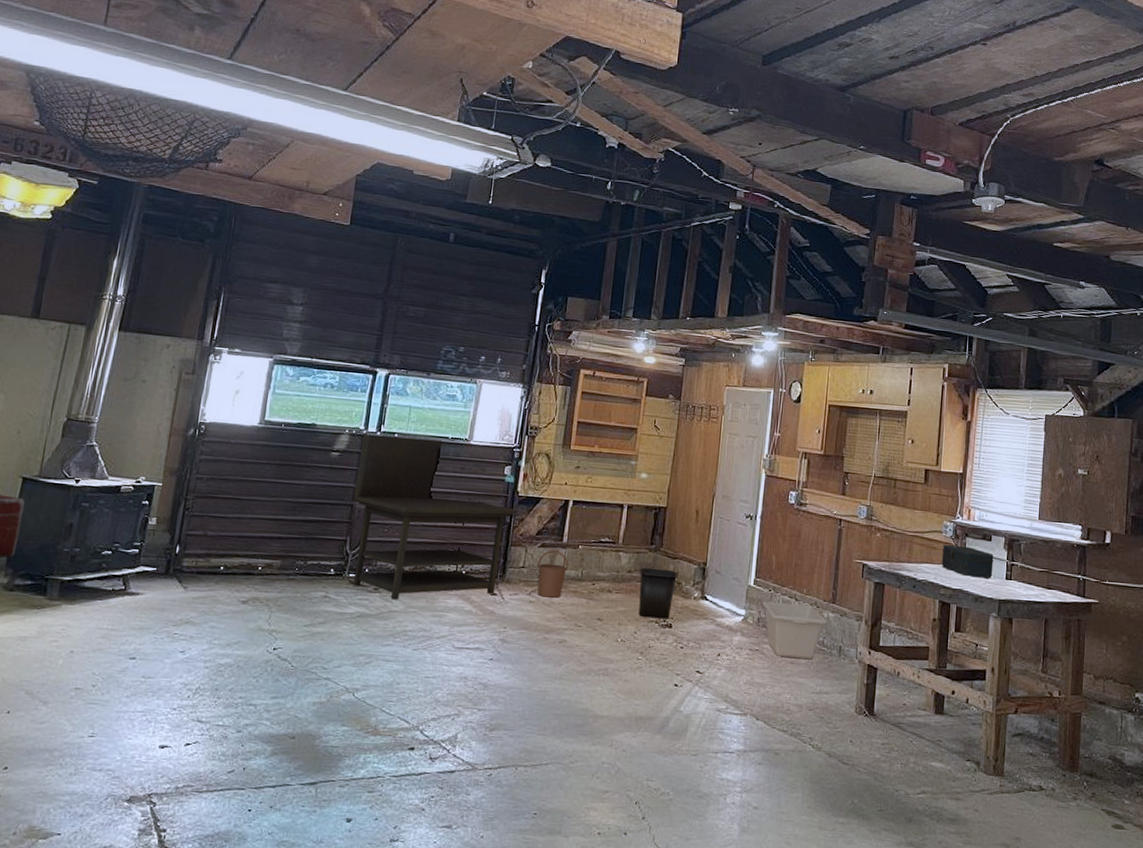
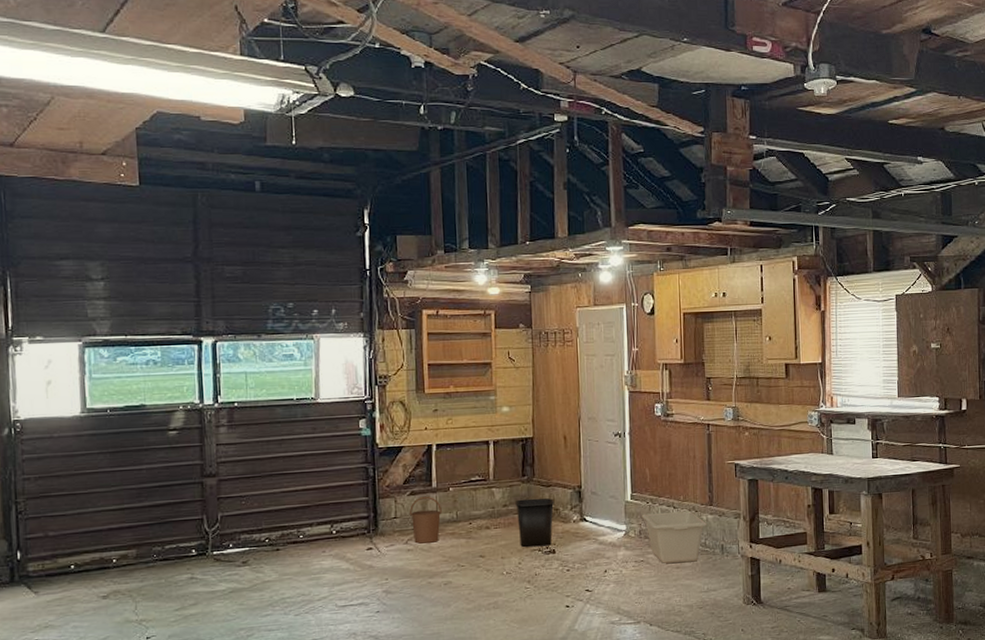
workbench: present [352,434,518,600] -> none [199,403,381,570]
toolbox: present [941,544,994,579] -> none [809,432,860,461]

